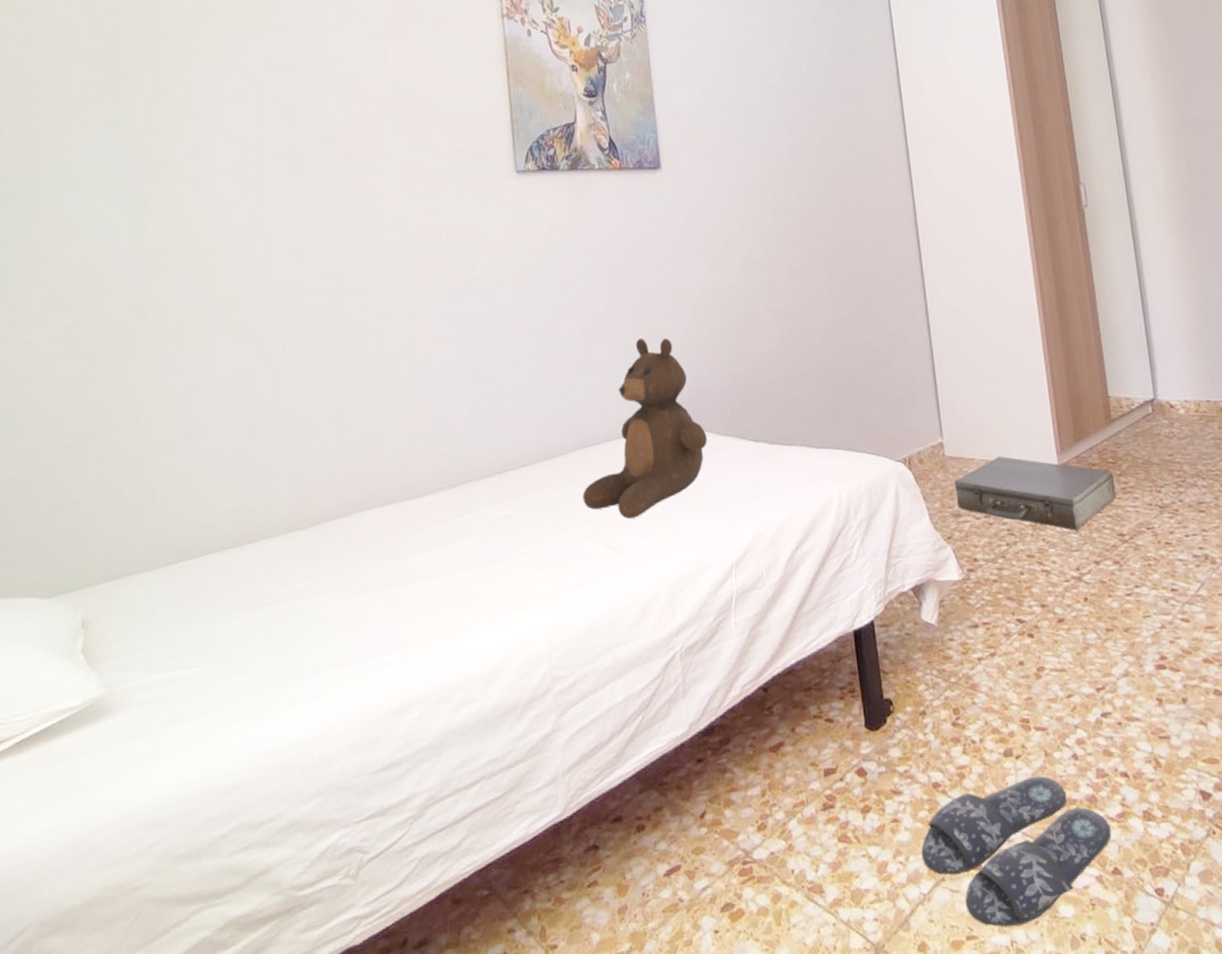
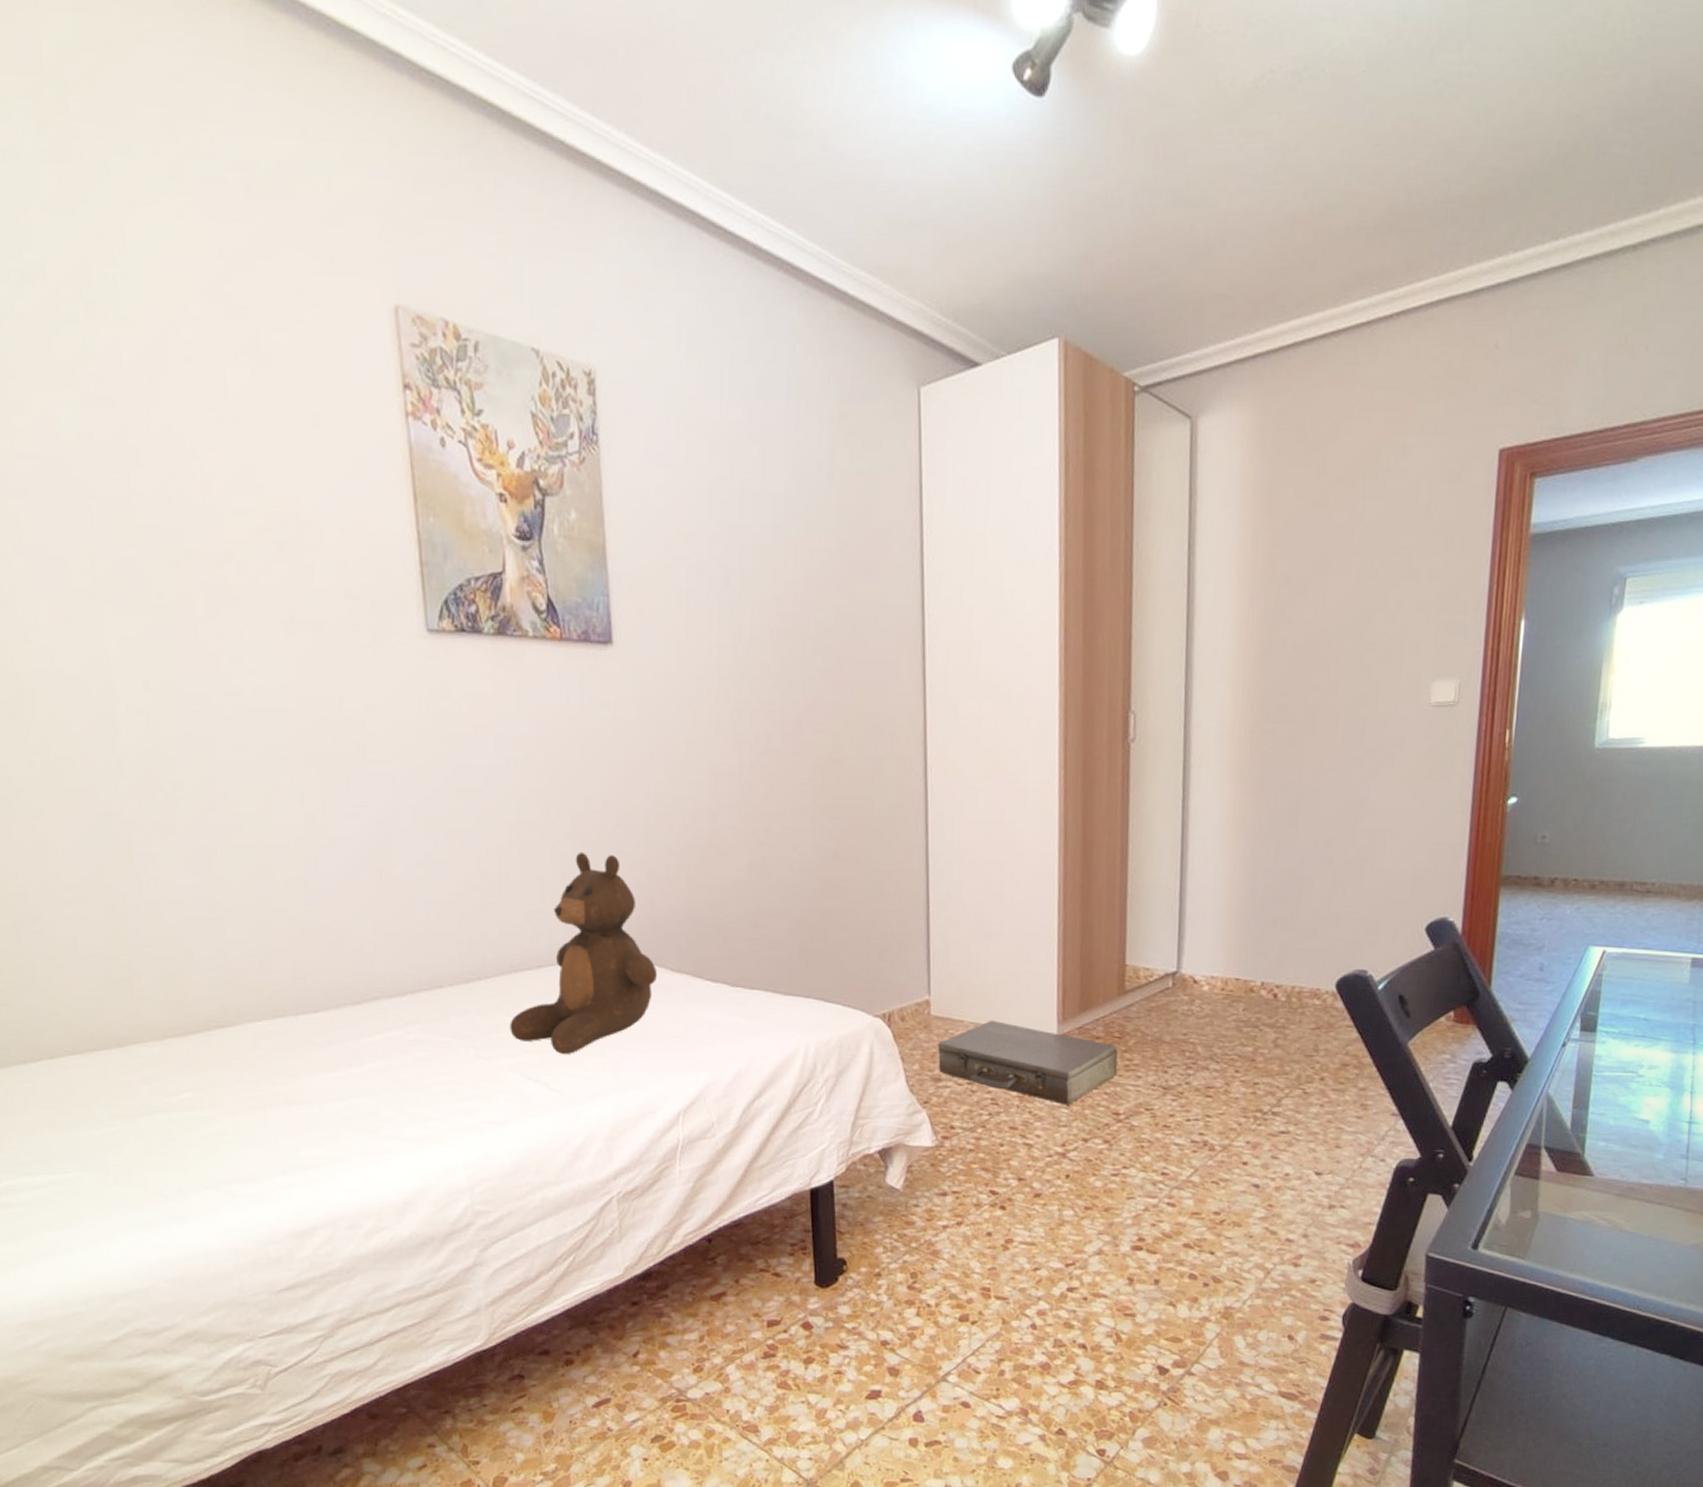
slippers: present [921,775,1112,927] -> none [863,1342,1061,1474]

